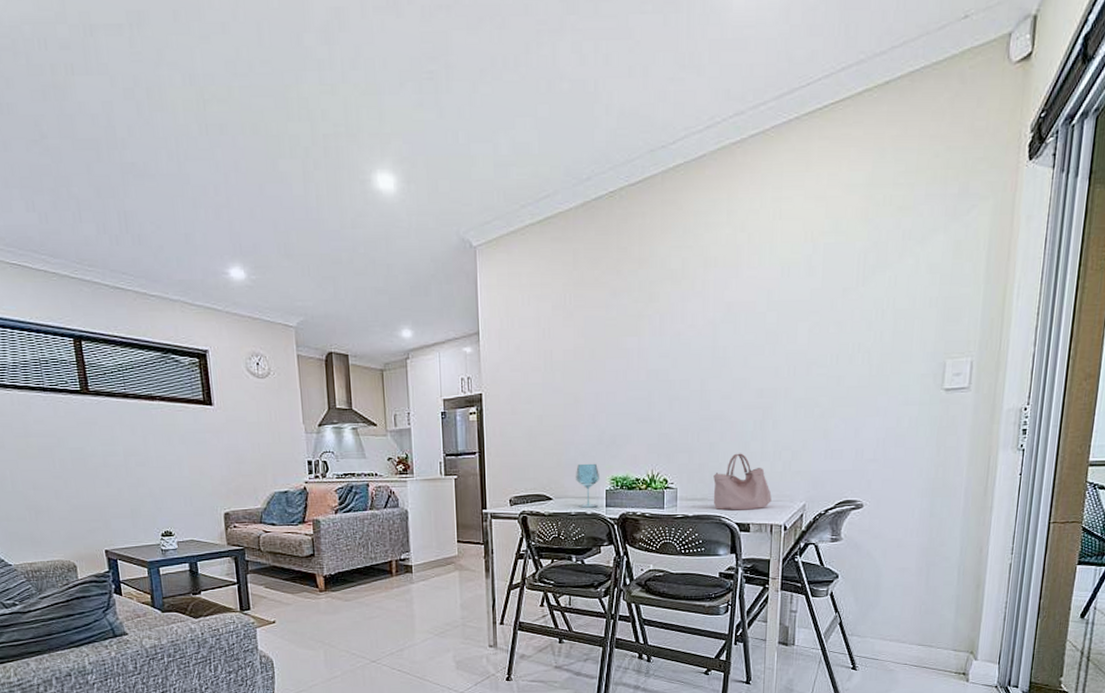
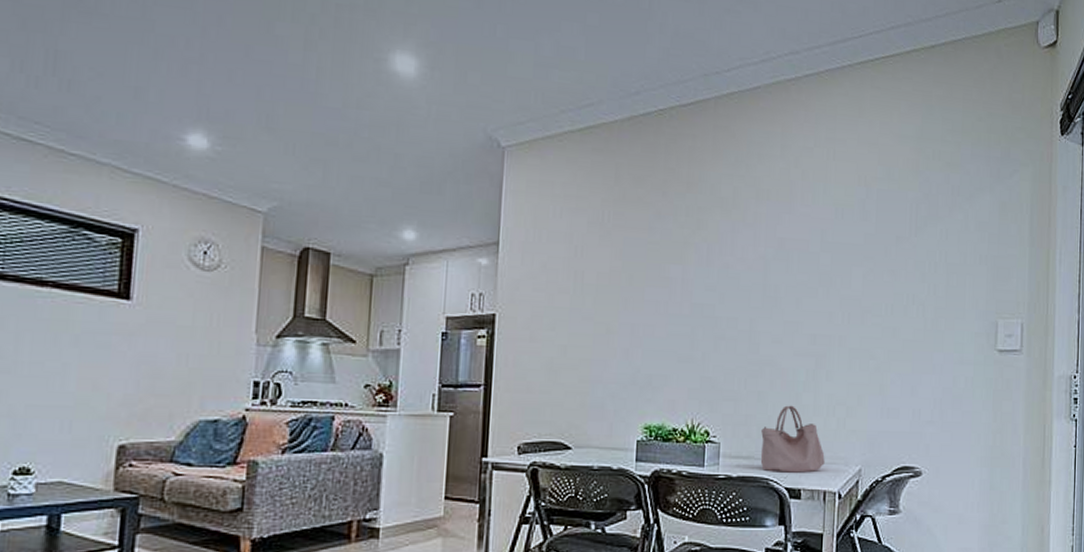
wine glass: present [575,463,600,508] -> none [600,406,631,462]

